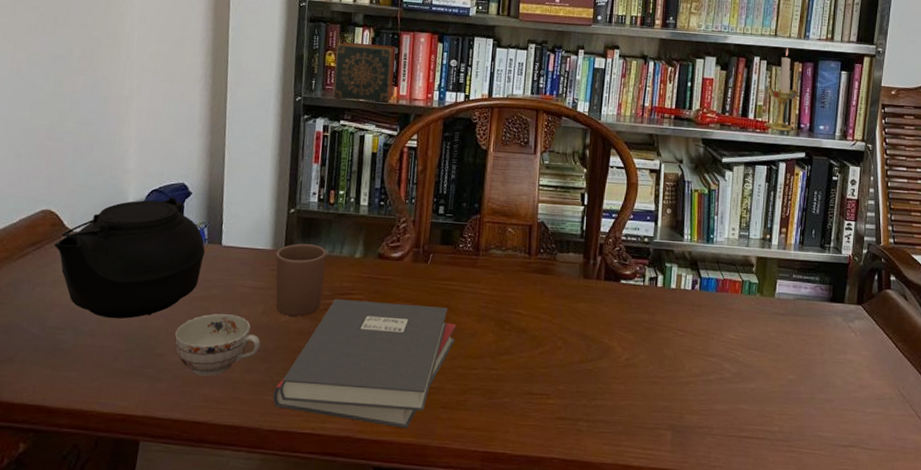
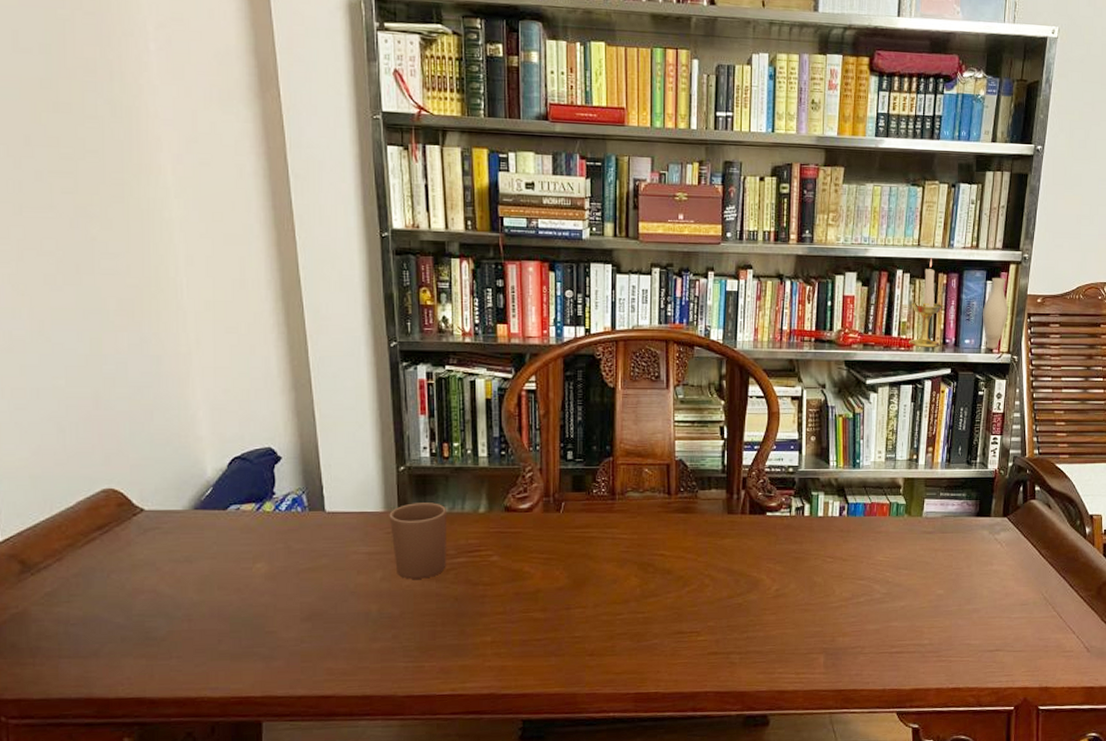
teapot: present [54,197,206,319] -> none [124,464,308,600]
teacup: present [174,314,261,377] -> none [285,583,384,650]
hardback book: present [272,298,457,429] -> none [404,555,597,680]
decorative box: present [333,41,398,103] -> none [431,275,505,343]
vase: none [836,69,863,137] -> present [982,278,1009,349]

